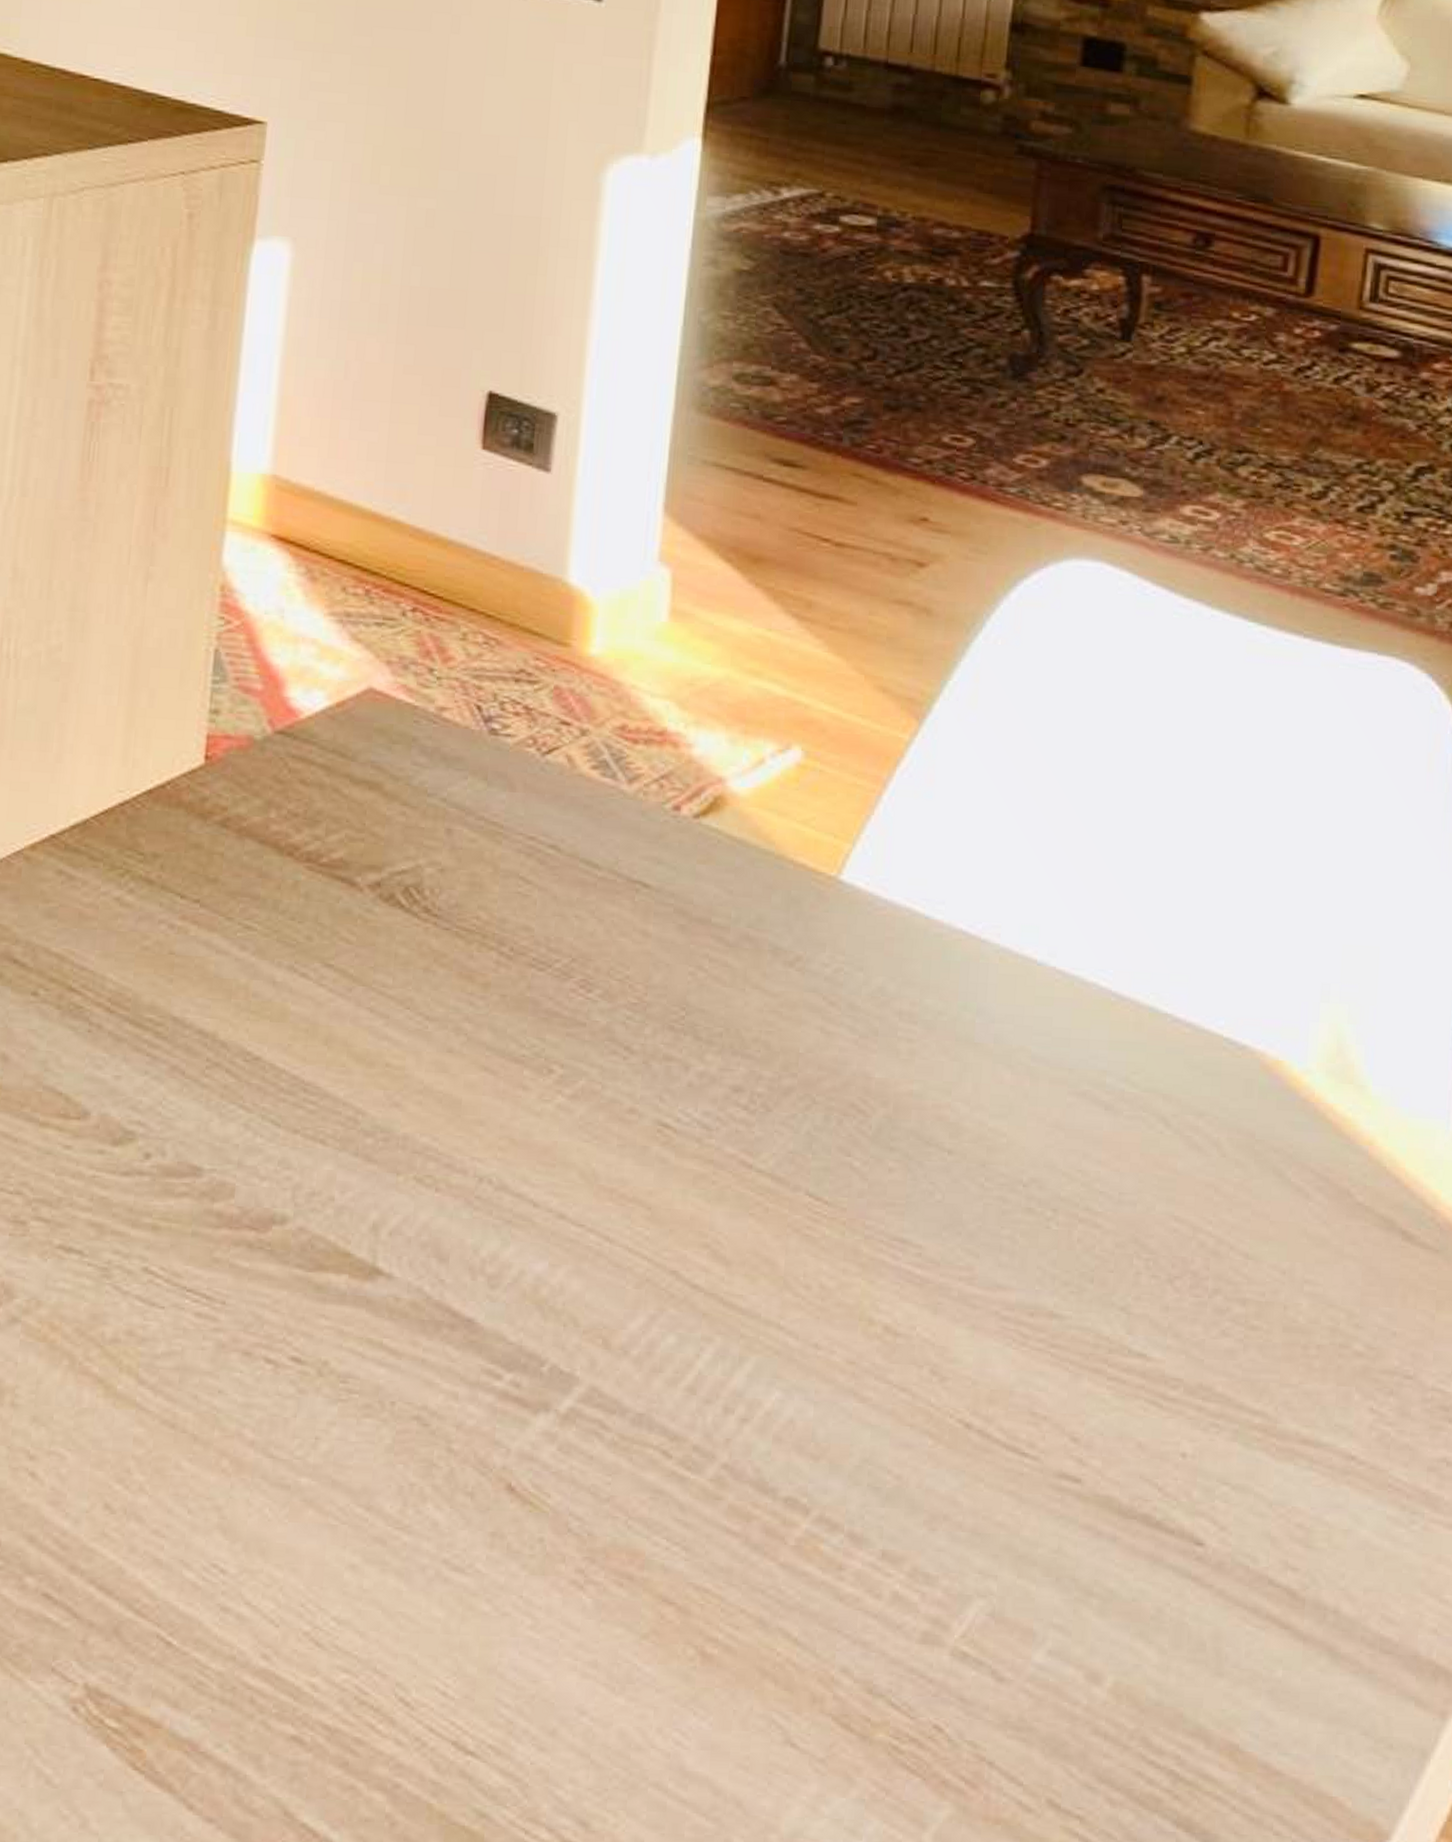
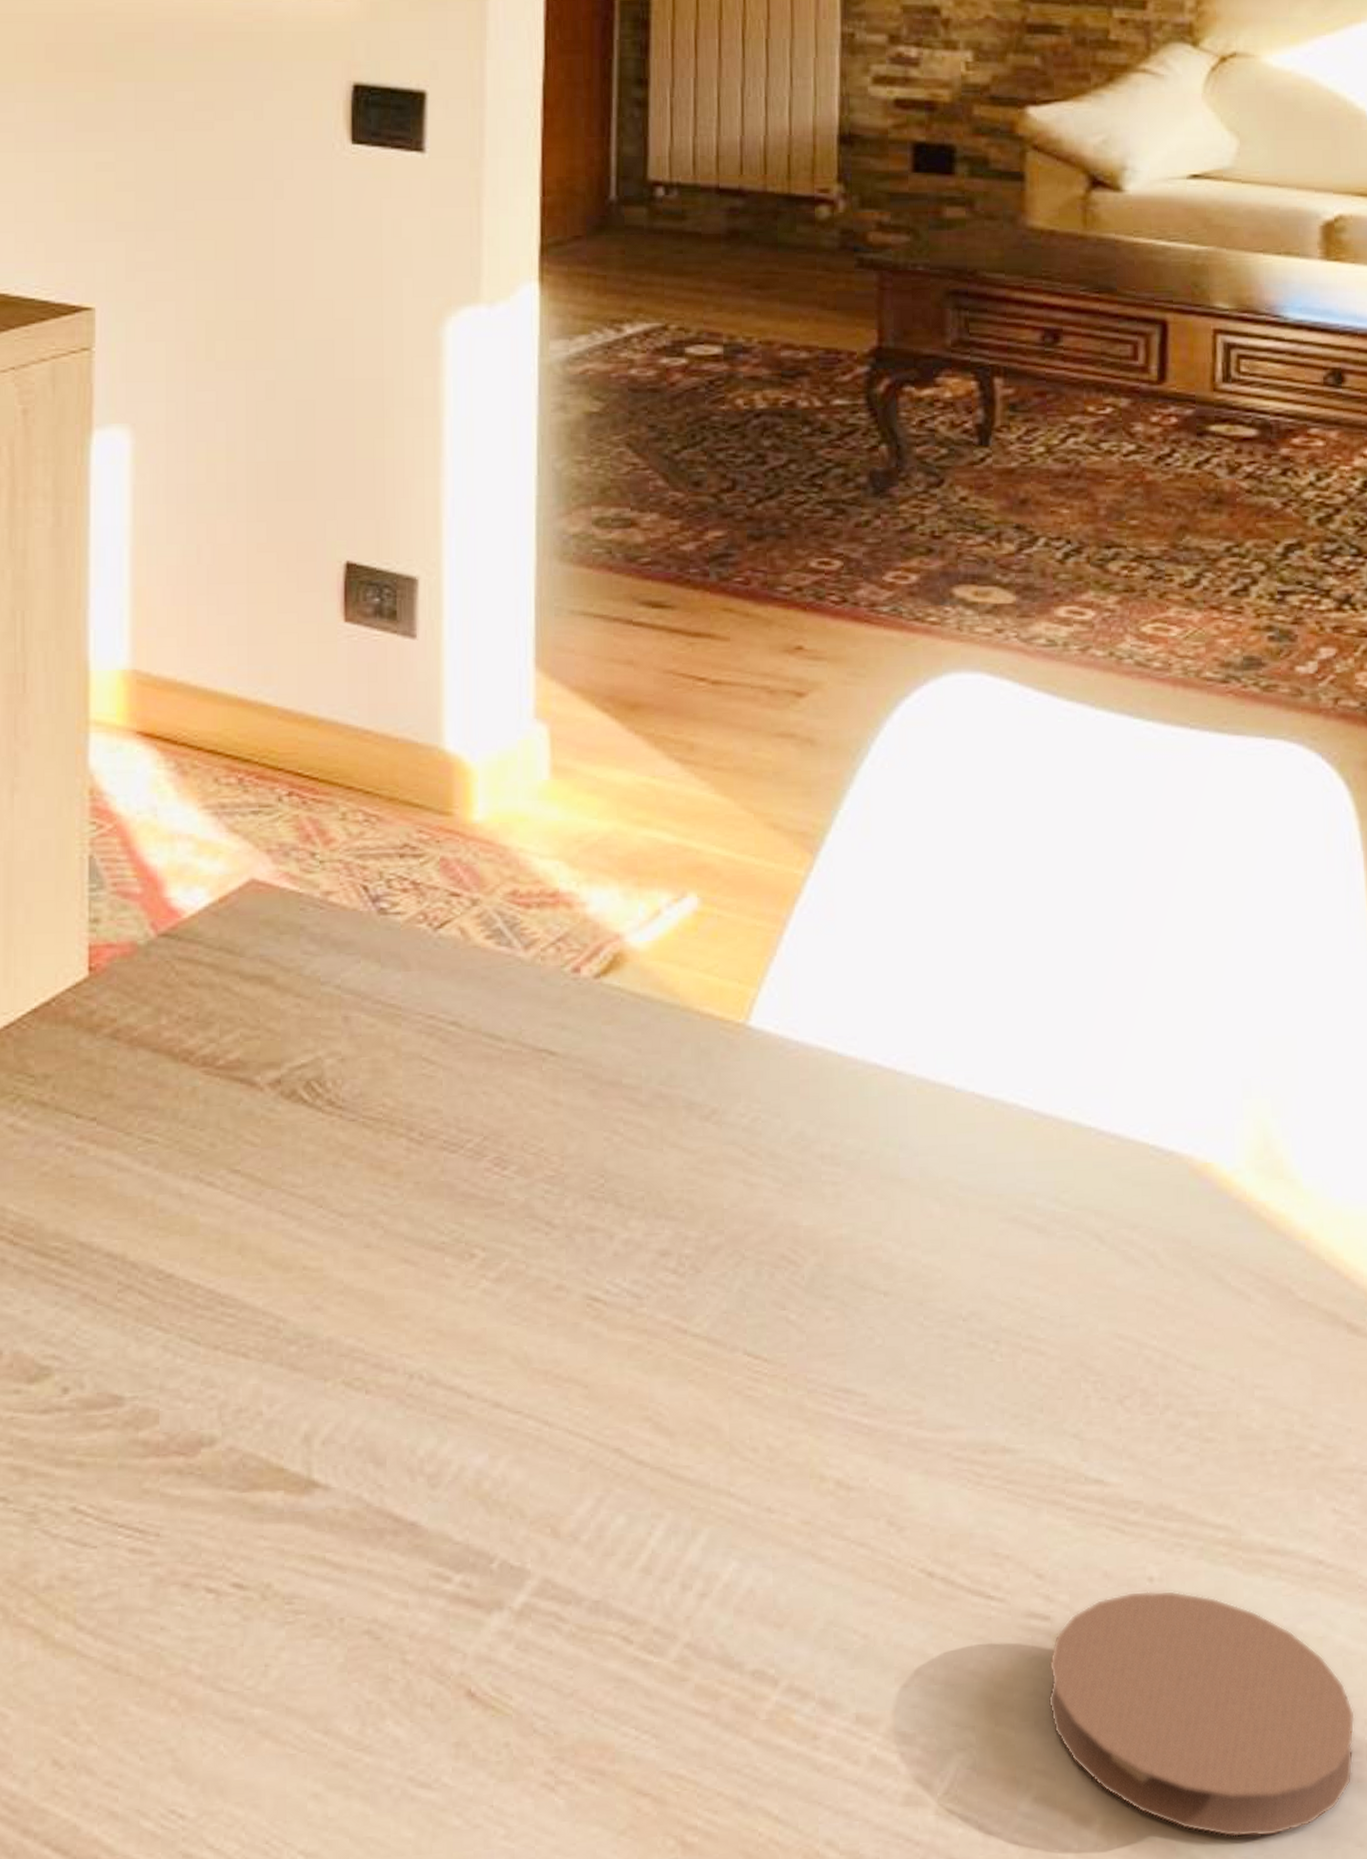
coaster: none [1071,1464,1372,1715] -> present [1048,1590,1355,1838]

